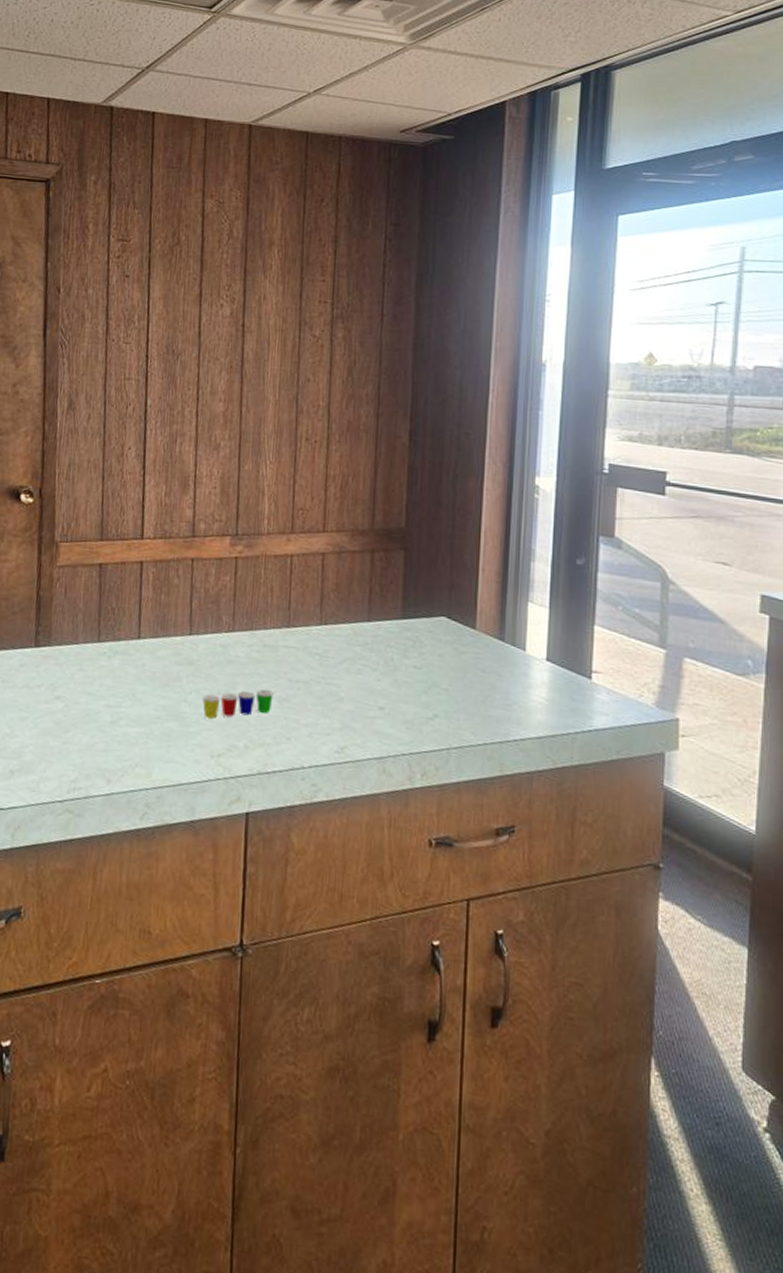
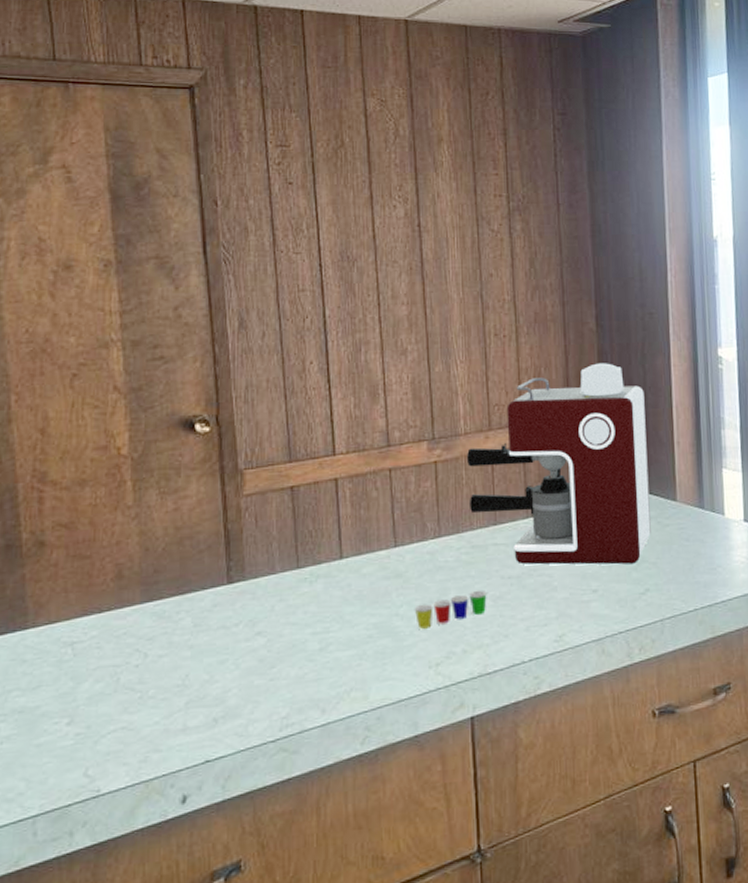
coffee maker: none [265,478,452,687] -> present [466,363,651,565]

